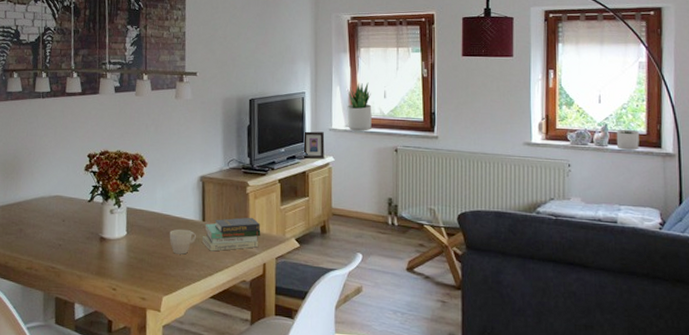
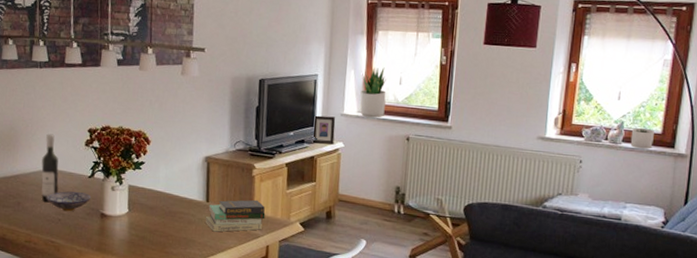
bottle: none [42,160,60,227] -> present [41,133,59,201]
bowl: none [47,216,91,237] -> present [46,191,92,212]
cup: present [169,229,196,255] -> none [171,208,199,234]

